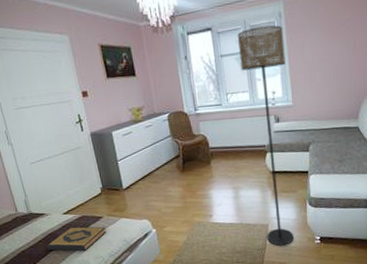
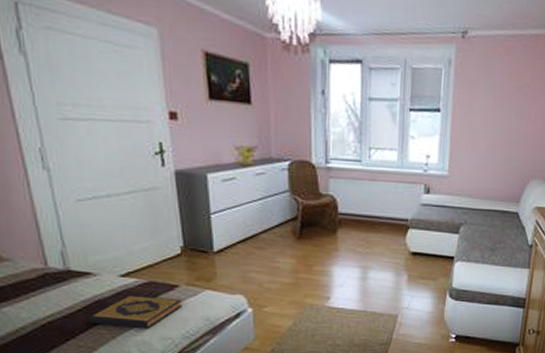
floor lamp: present [237,25,294,246] -> none [392,71,451,341]

